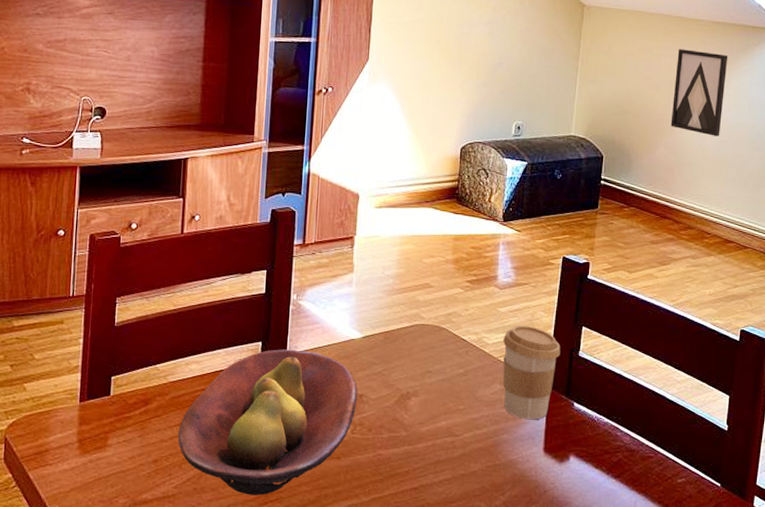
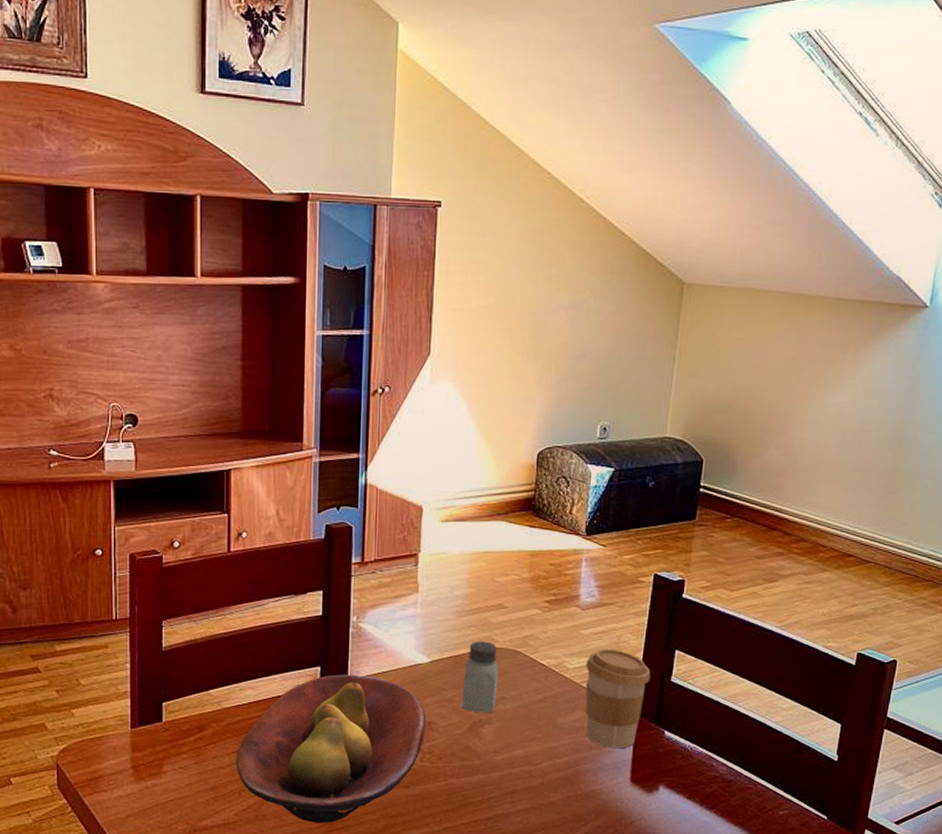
saltshaker: none [390,318,425,386] -> present [461,641,499,713]
wall art: present [670,49,728,136] -> none [784,333,857,435]

